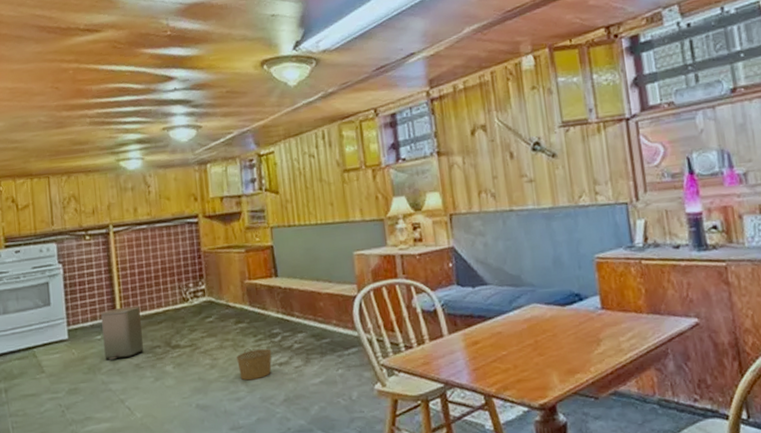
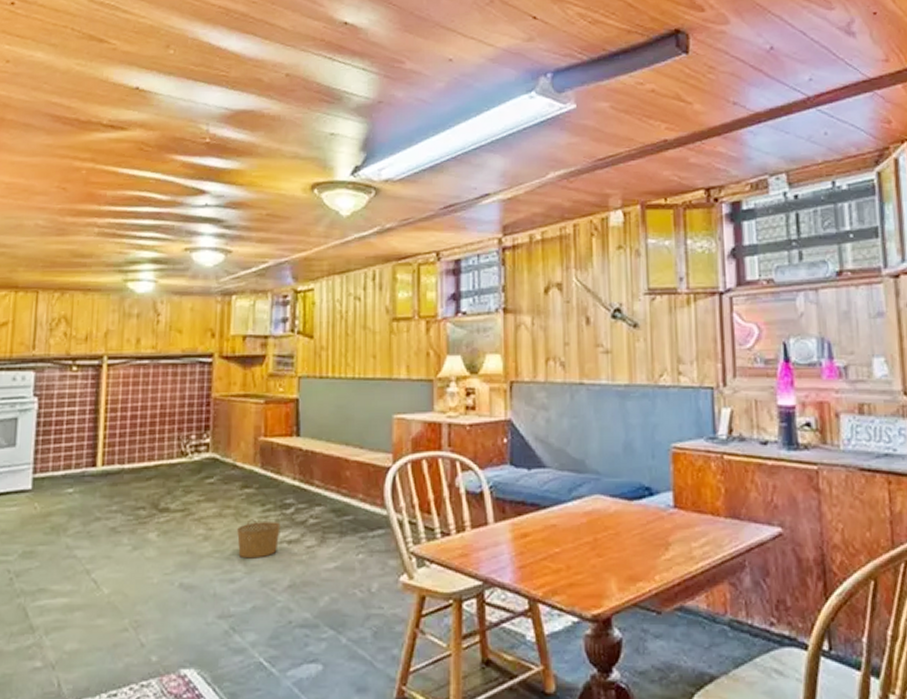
pedal bin: present [101,306,143,361] -> none [74,457,126,520]

